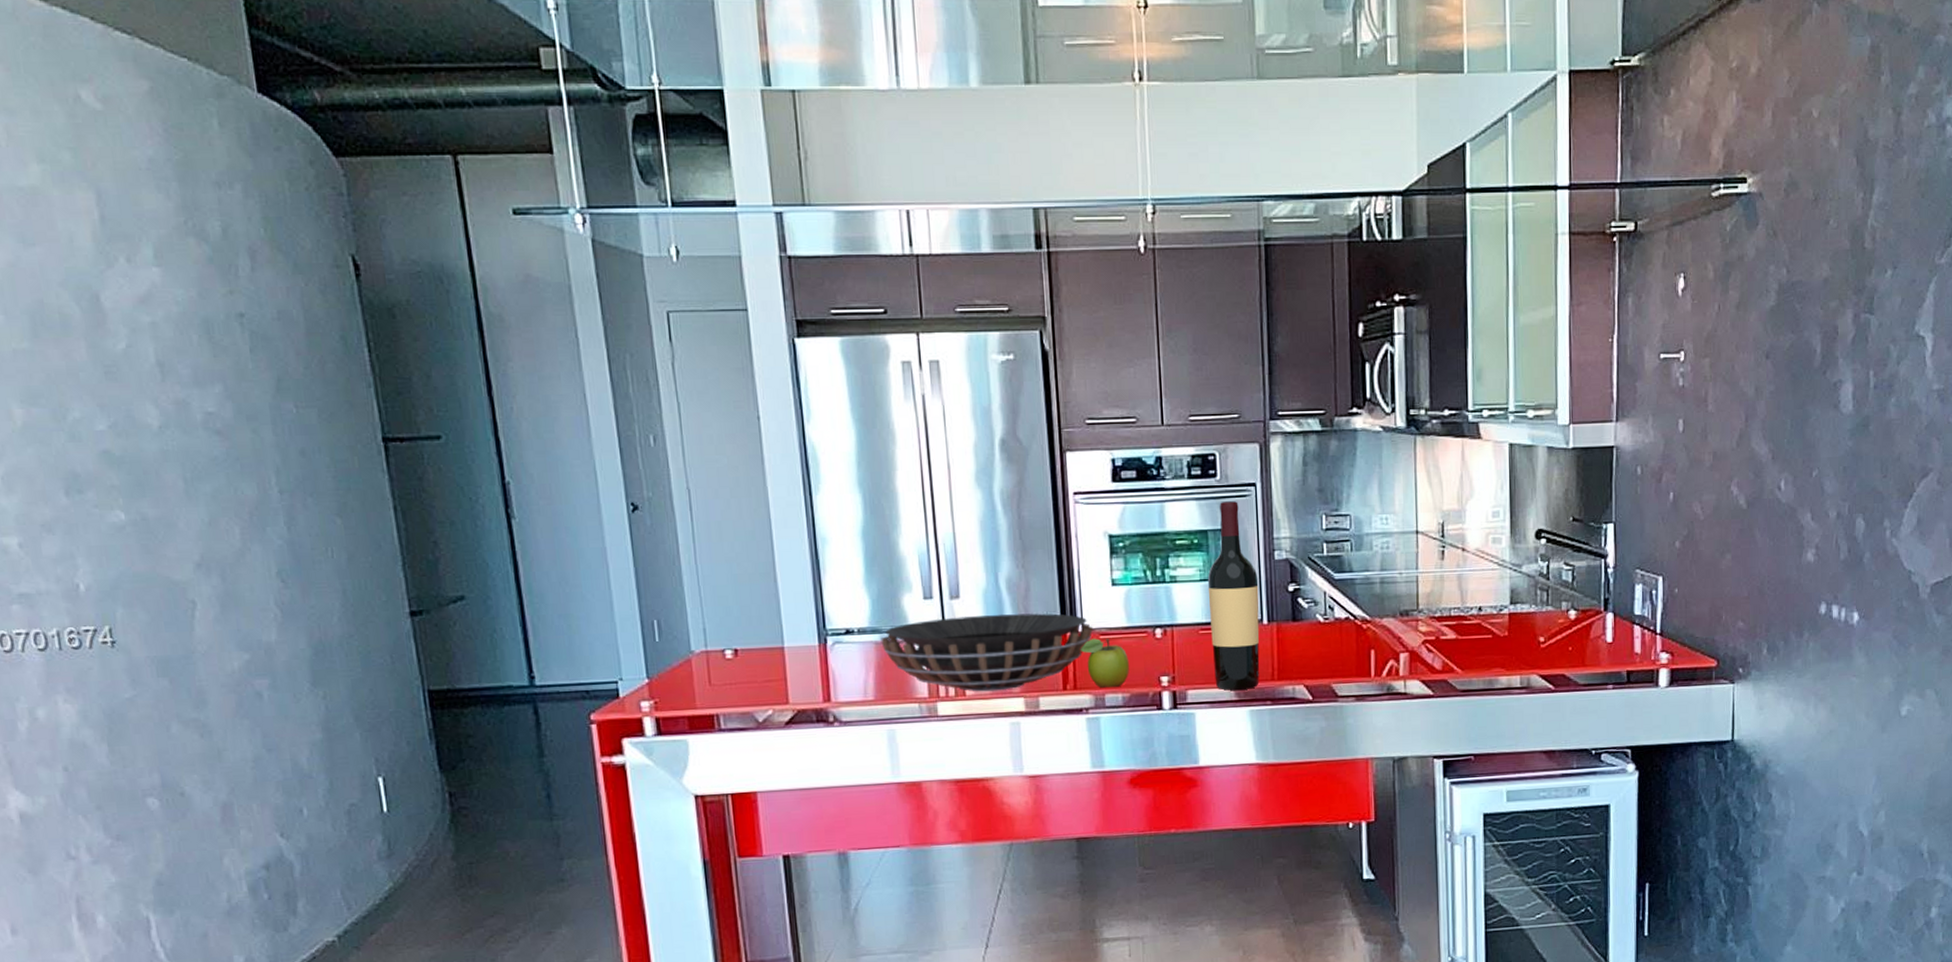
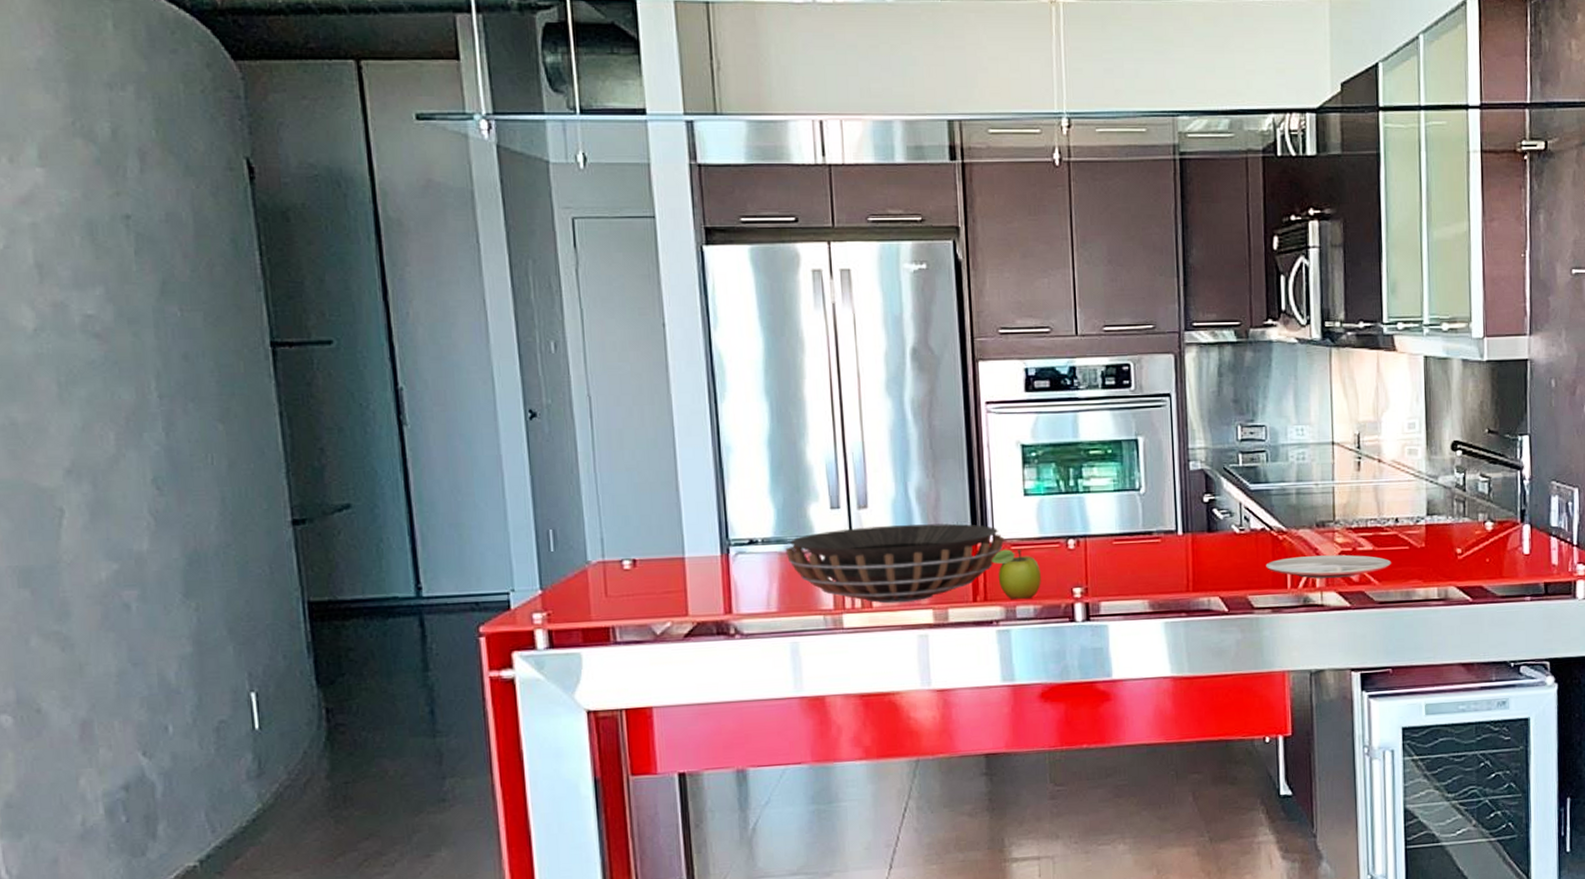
wine bottle: present [1207,501,1260,690] -> none [1121,412,1175,602]
plate: none [1350,643,1474,668] -> present [1266,554,1391,579]

